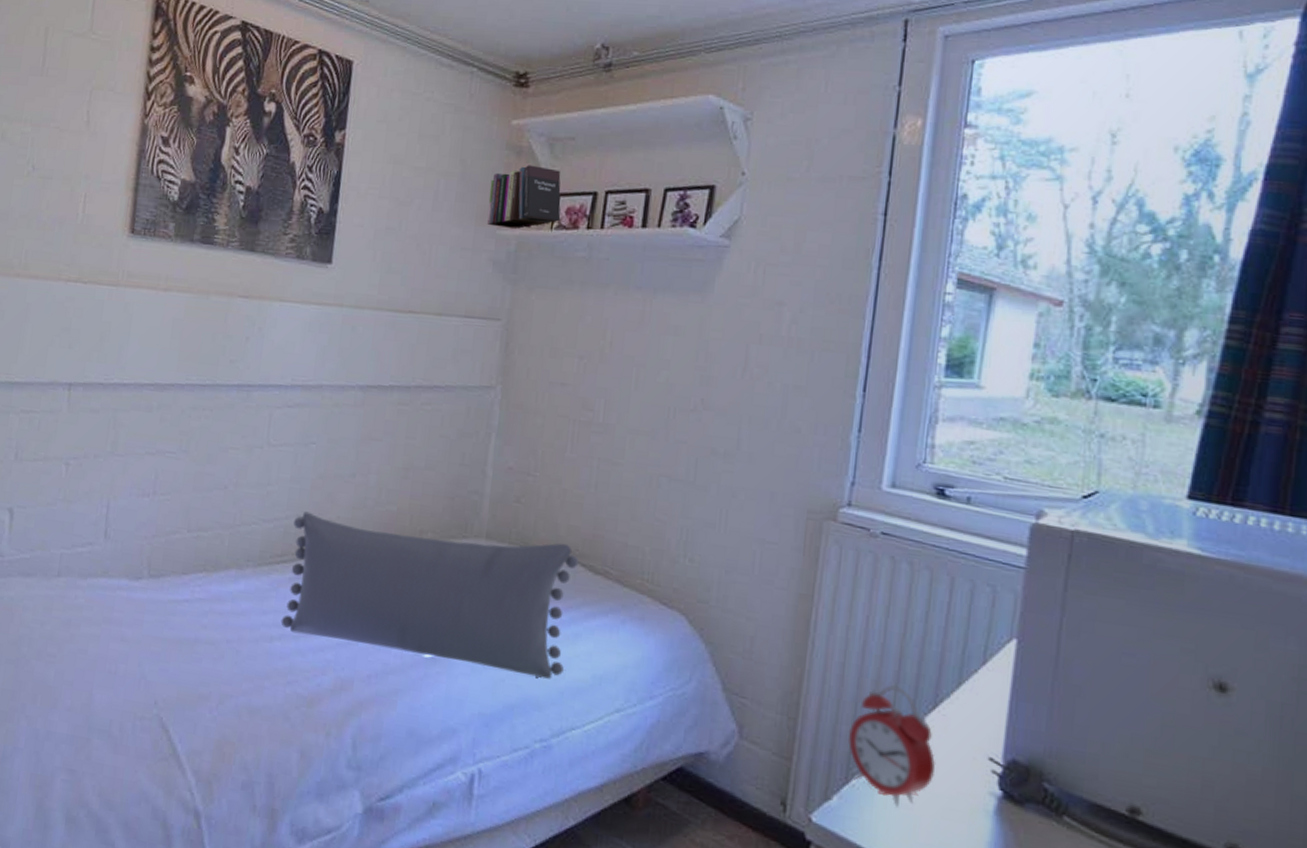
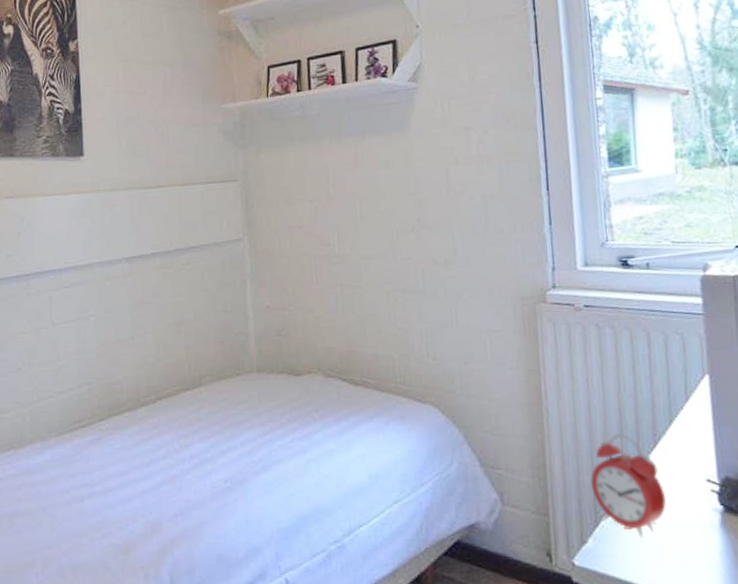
pillow: present [280,511,579,680] -> none [86,364,344,490]
books: present [486,165,561,230] -> none [209,45,274,102]

